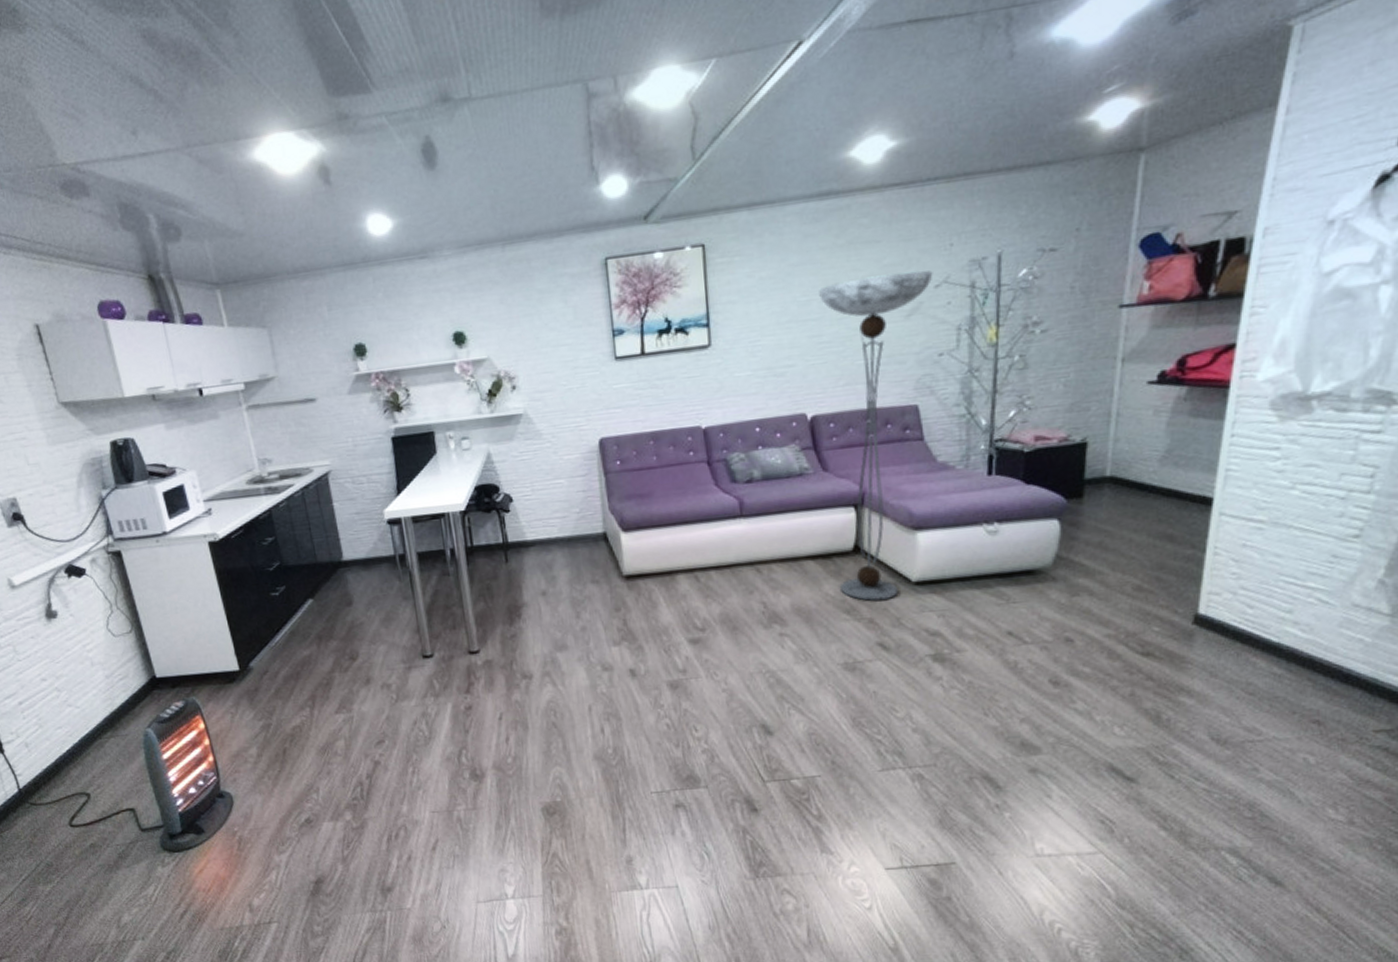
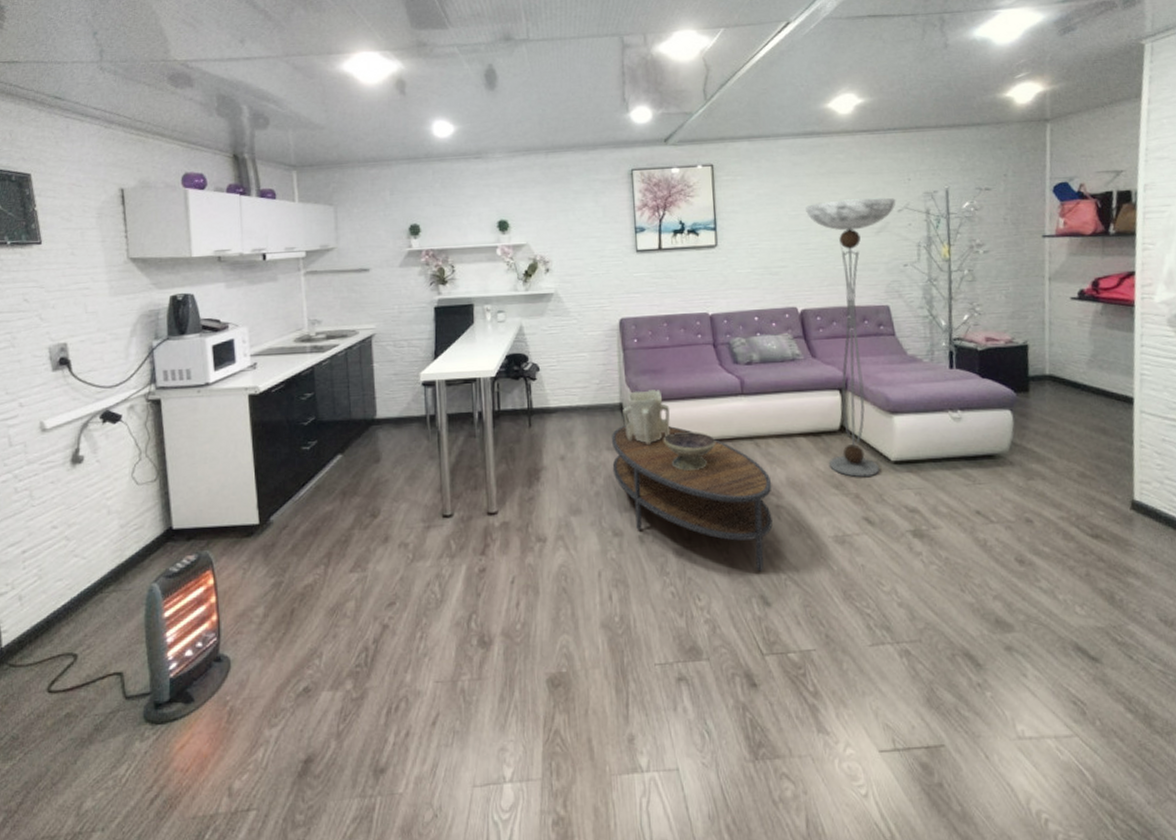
coffee table: none [595,555,776,702] -> present [611,426,773,572]
vase: none [607,516,661,575] -> present [623,389,671,444]
decorative bowl: none [652,559,713,601] -> present [663,431,716,471]

